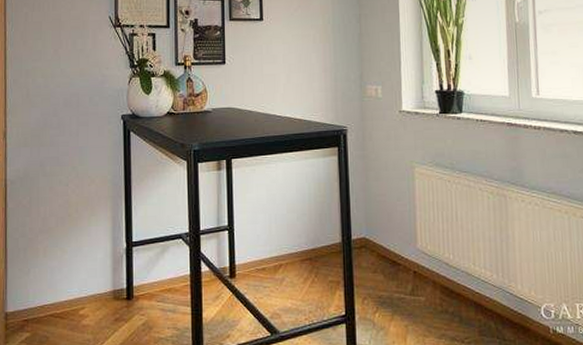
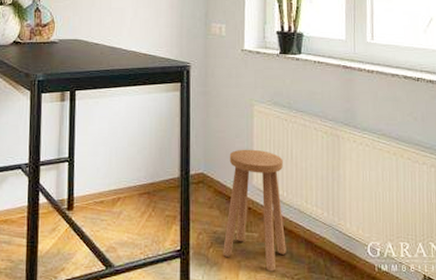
stool: none [389,212,455,336] -> present [223,149,286,272]

